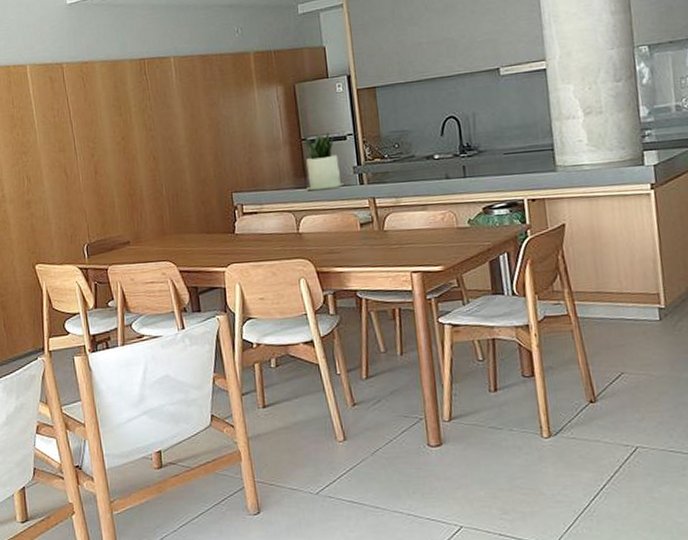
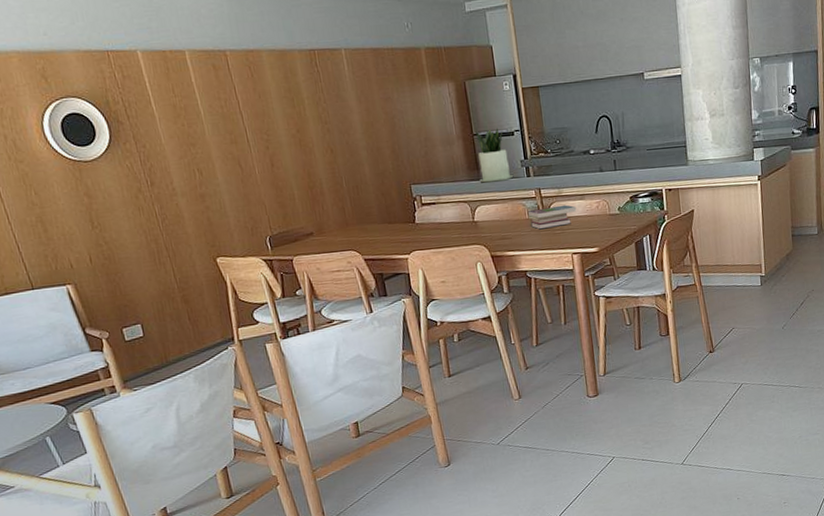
books: none [359,216,418,244] -> present [527,204,577,230]

